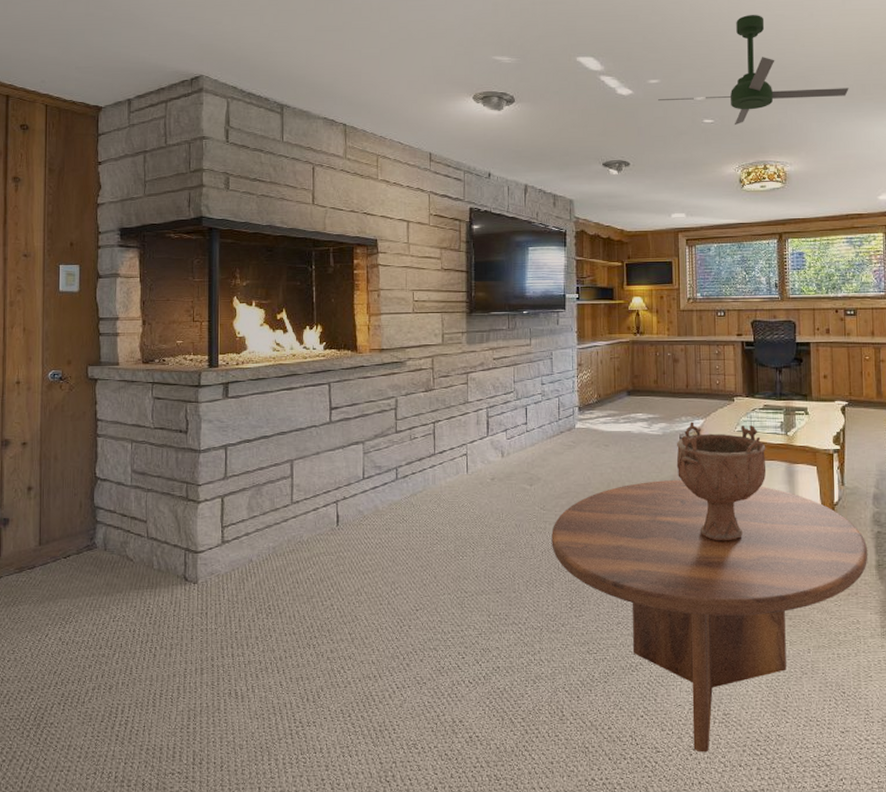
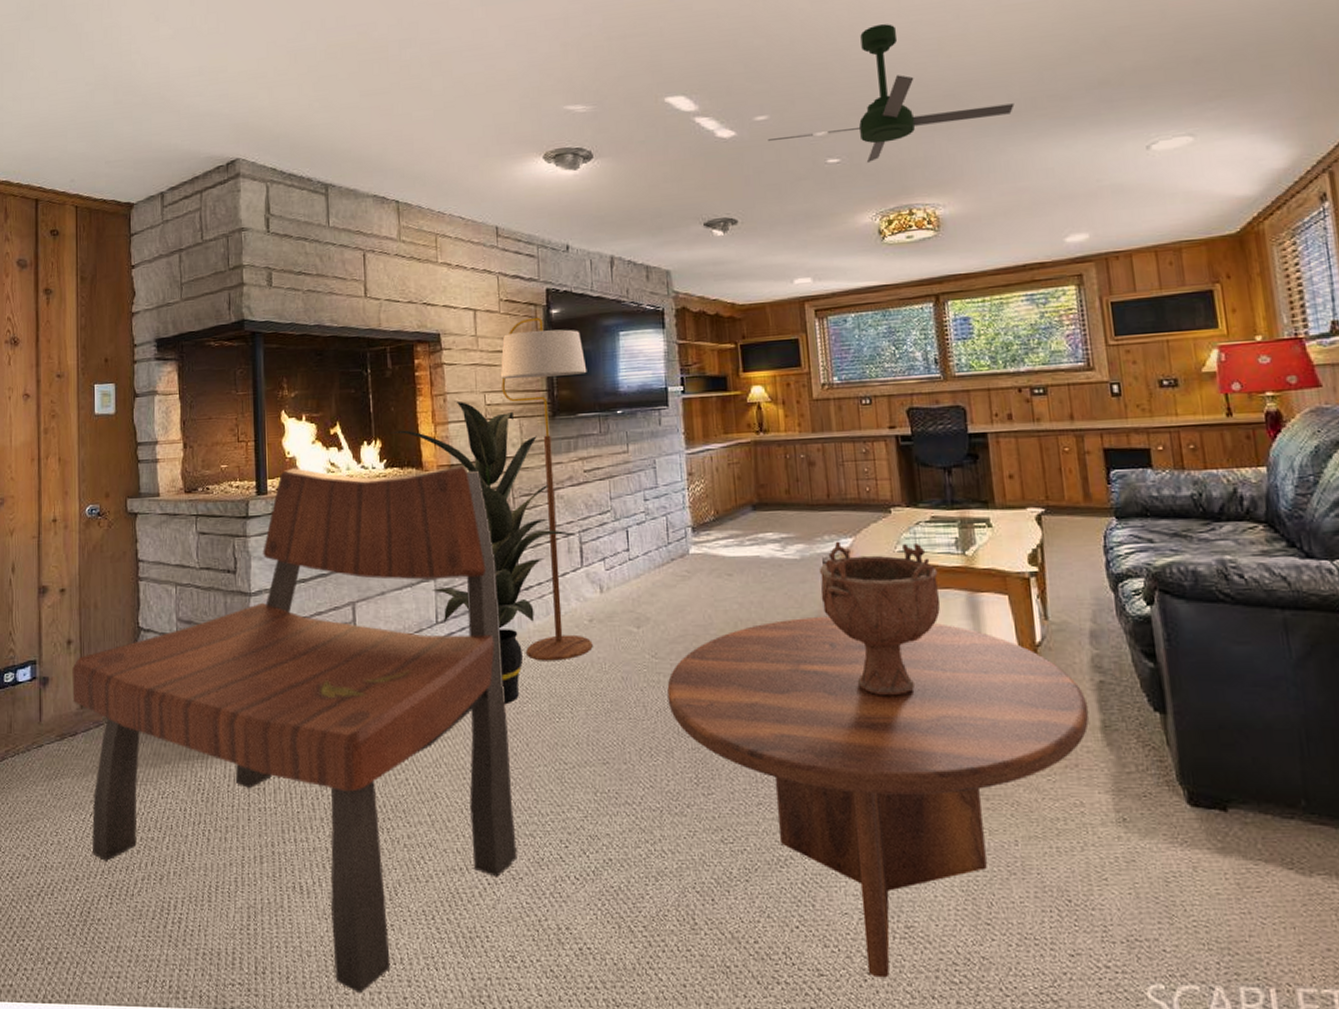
bench: none [31,346,422,778] -> present [72,466,517,994]
indoor plant: none [329,296,485,545] -> present [389,400,577,705]
floor lamp: none [427,231,500,511] -> present [500,317,593,661]

